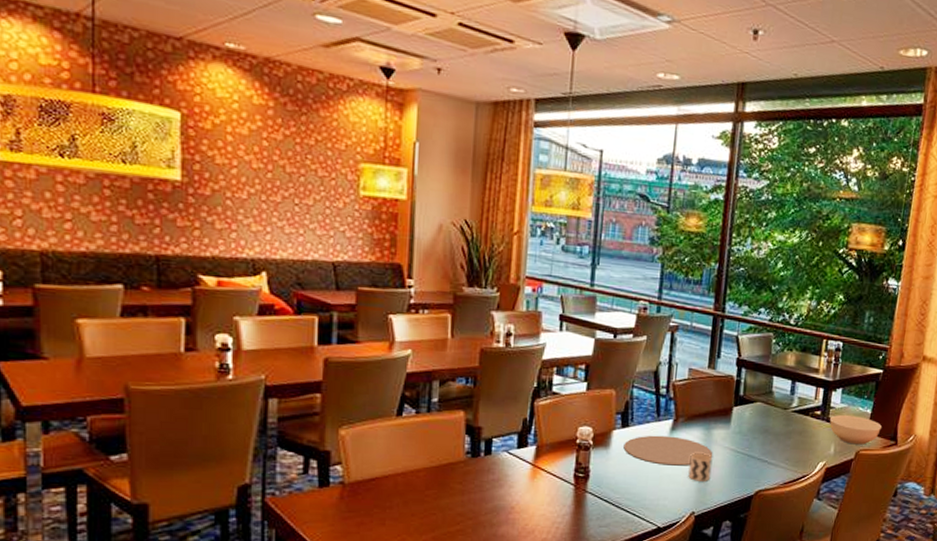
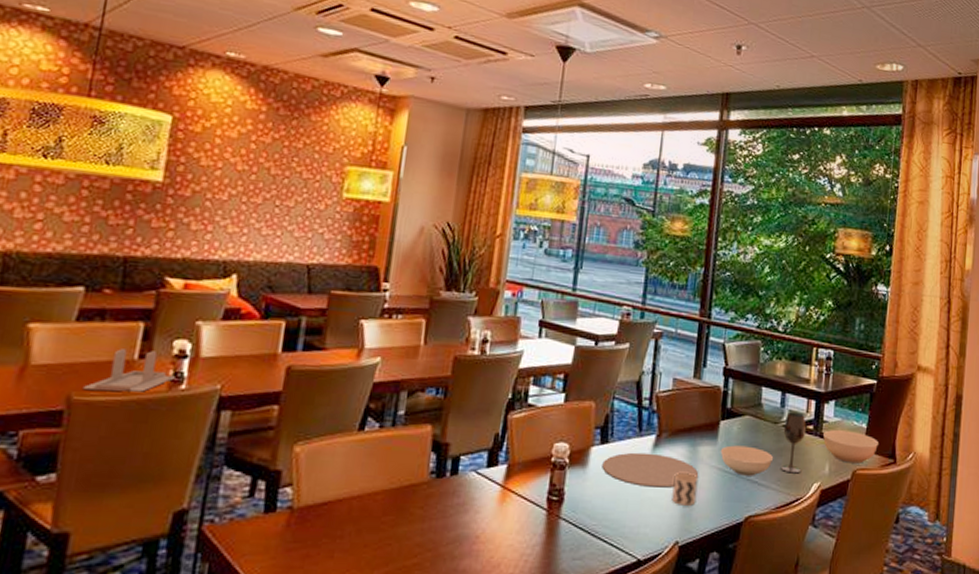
napkin holder: none [138,342,221,382] -> present [83,349,175,392]
bowl: none [733,429,783,456] -> present [720,445,774,476]
wine glass: none [788,398,814,454] -> present [780,411,806,474]

